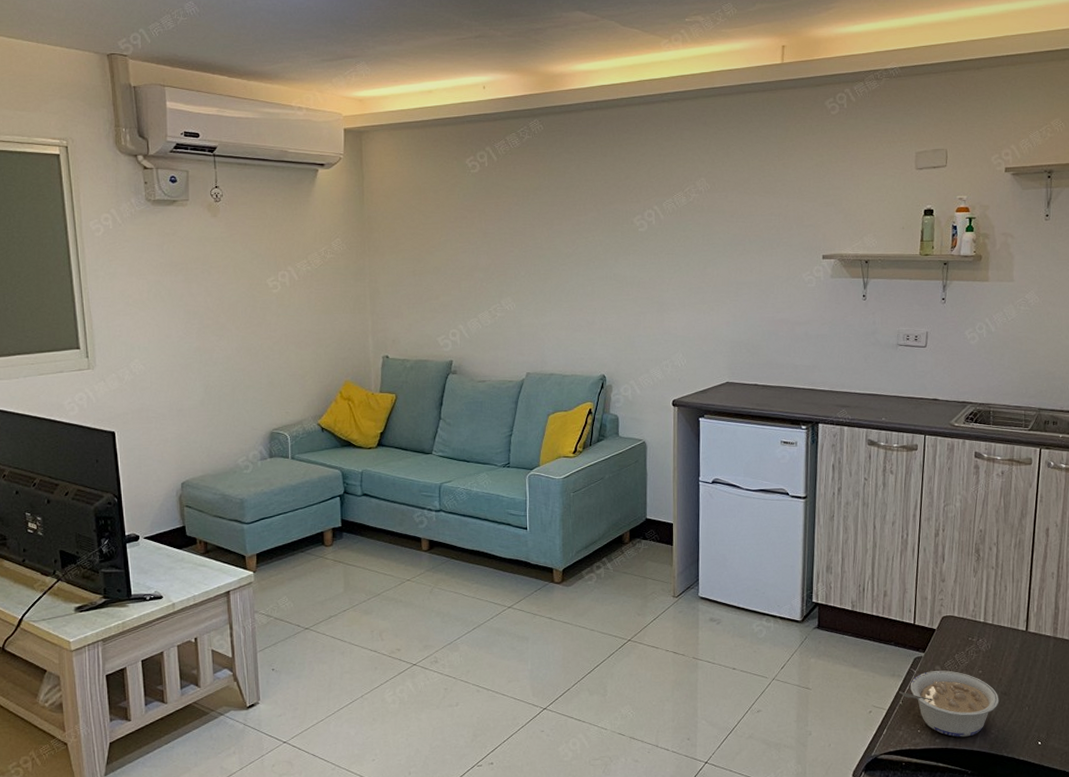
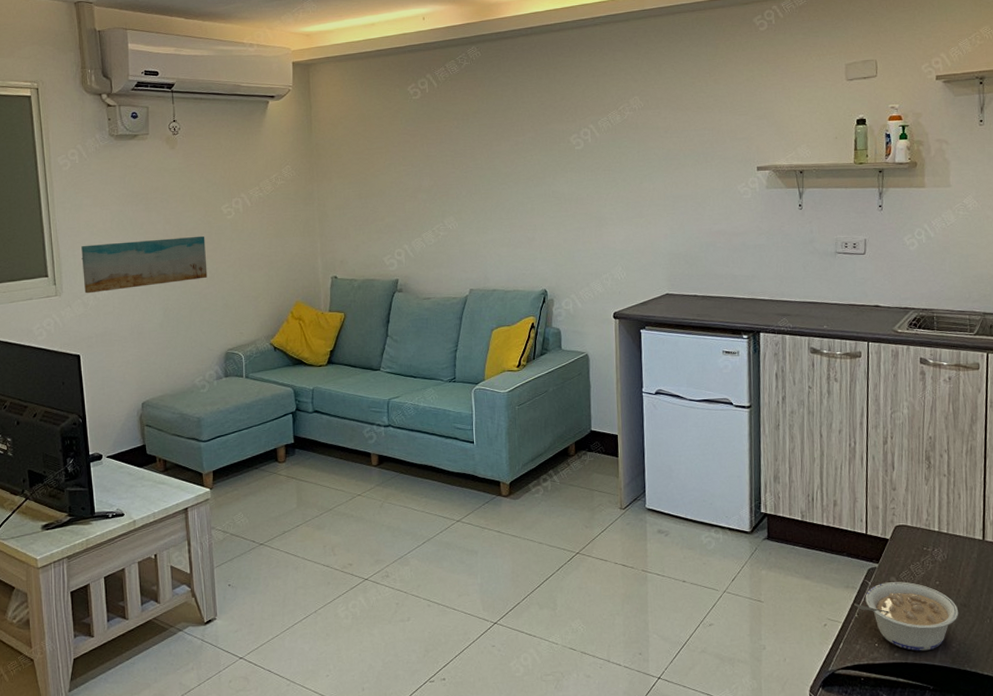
wall art: none [116,310,252,368] -> present [81,236,208,294]

